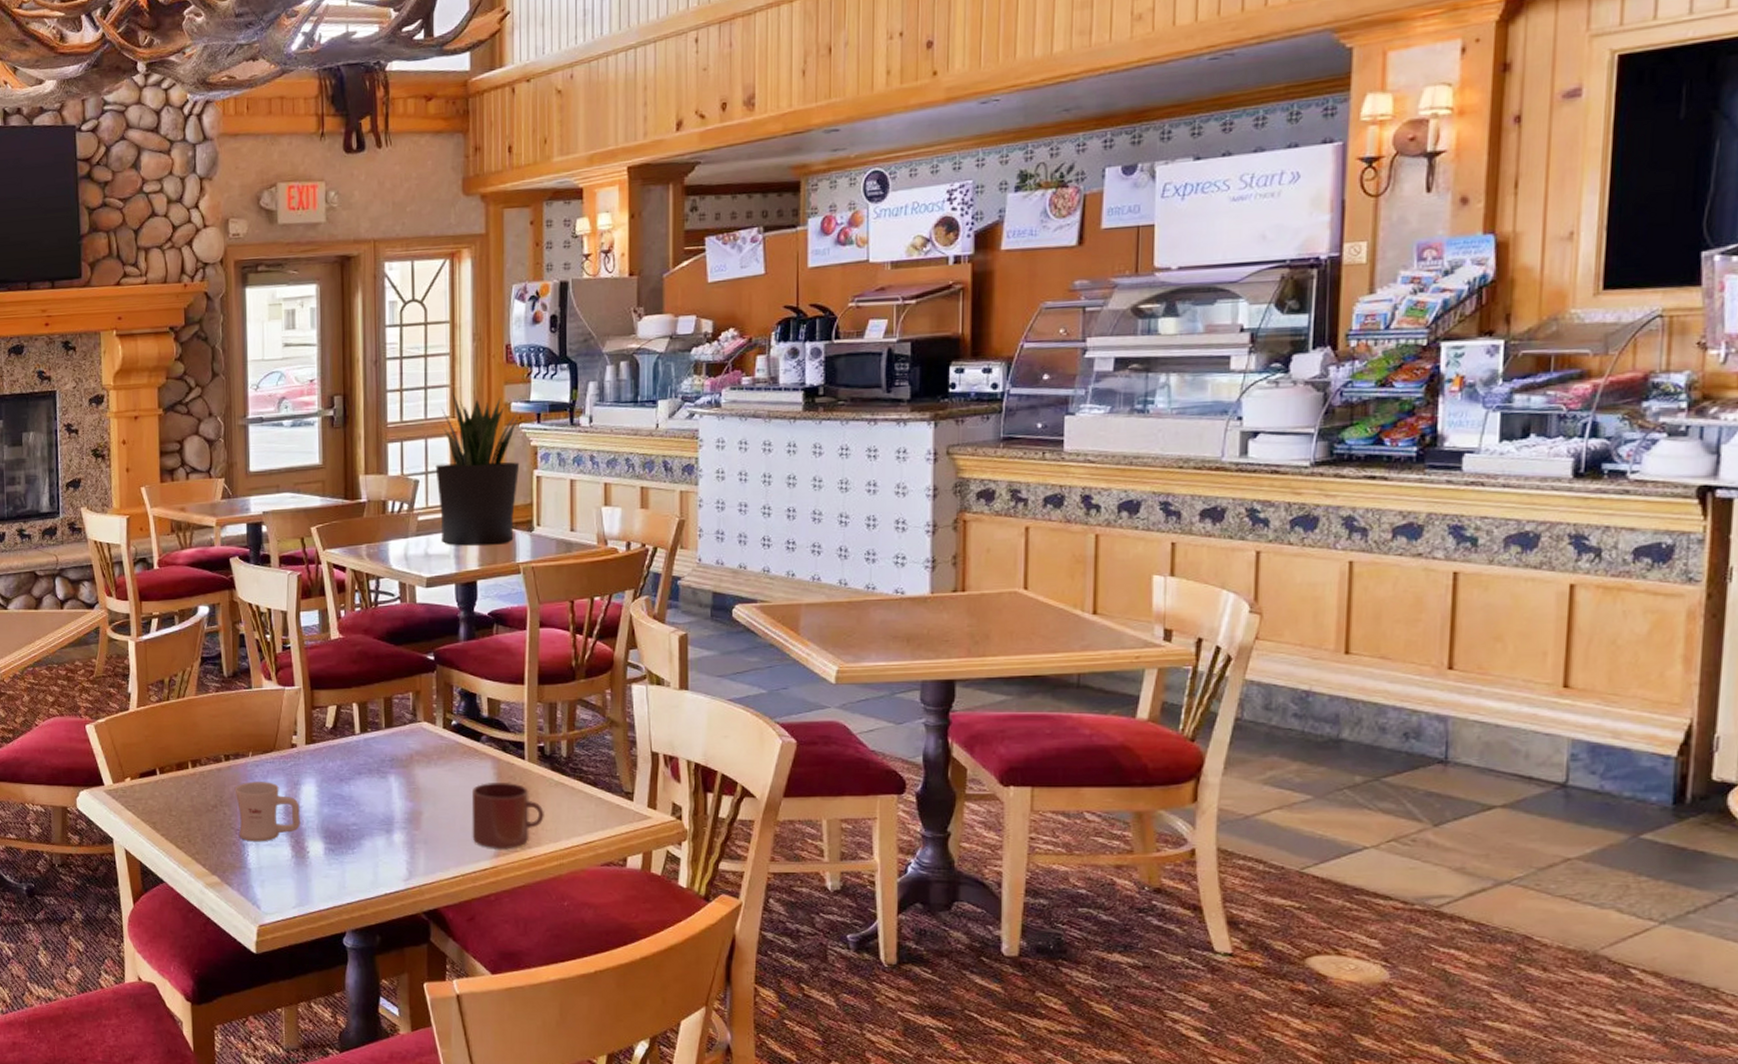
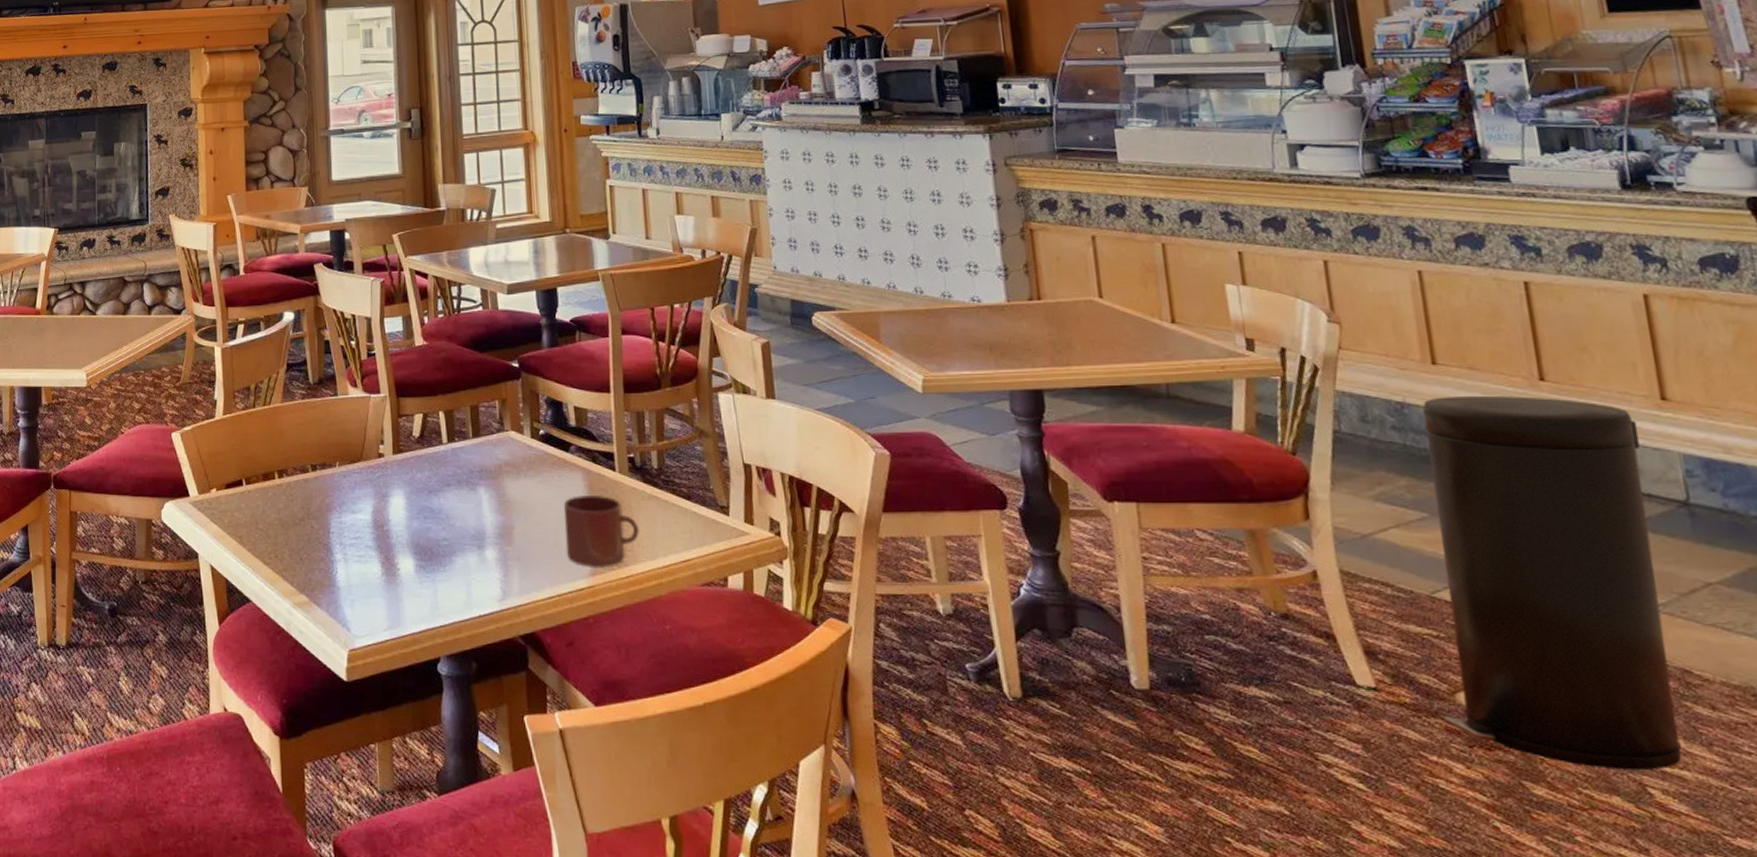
mug: present [236,782,300,842] -> none [323,493,390,558]
planter: present [435,390,520,547] -> none [511,104,593,254]
pedal bin: none [1290,684,1535,1023] -> present [1422,396,1682,770]

